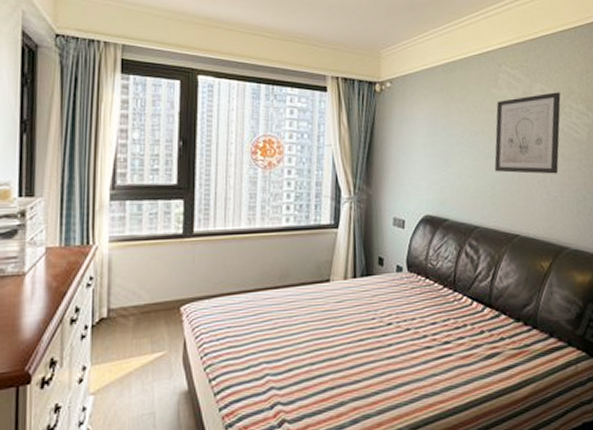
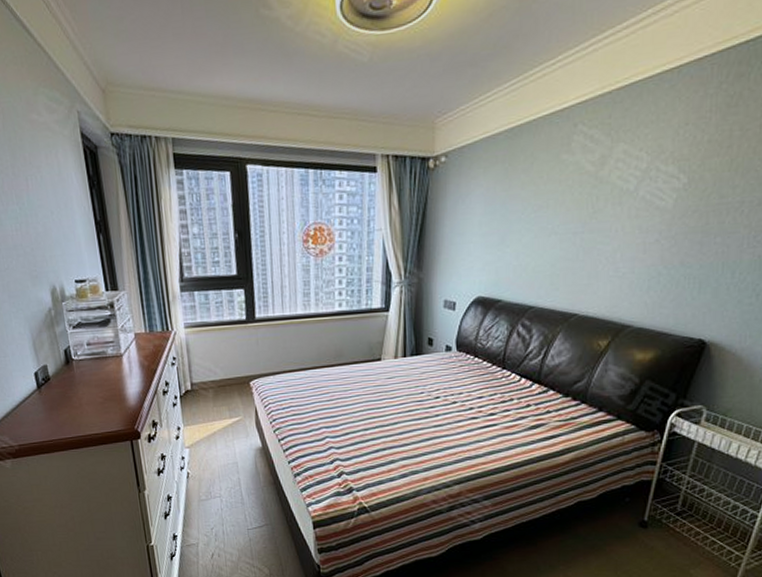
wall art: present [494,92,561,174] -> none [558,152,647,250]

